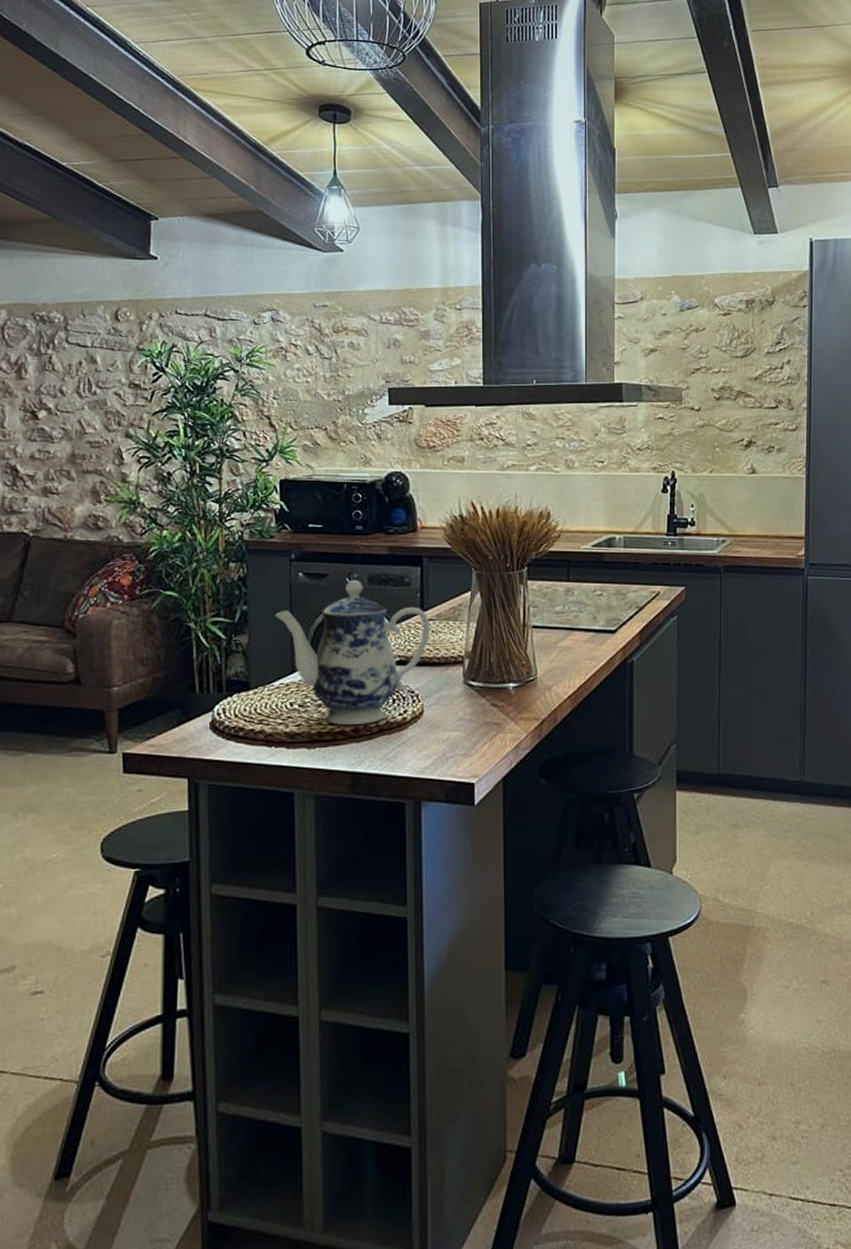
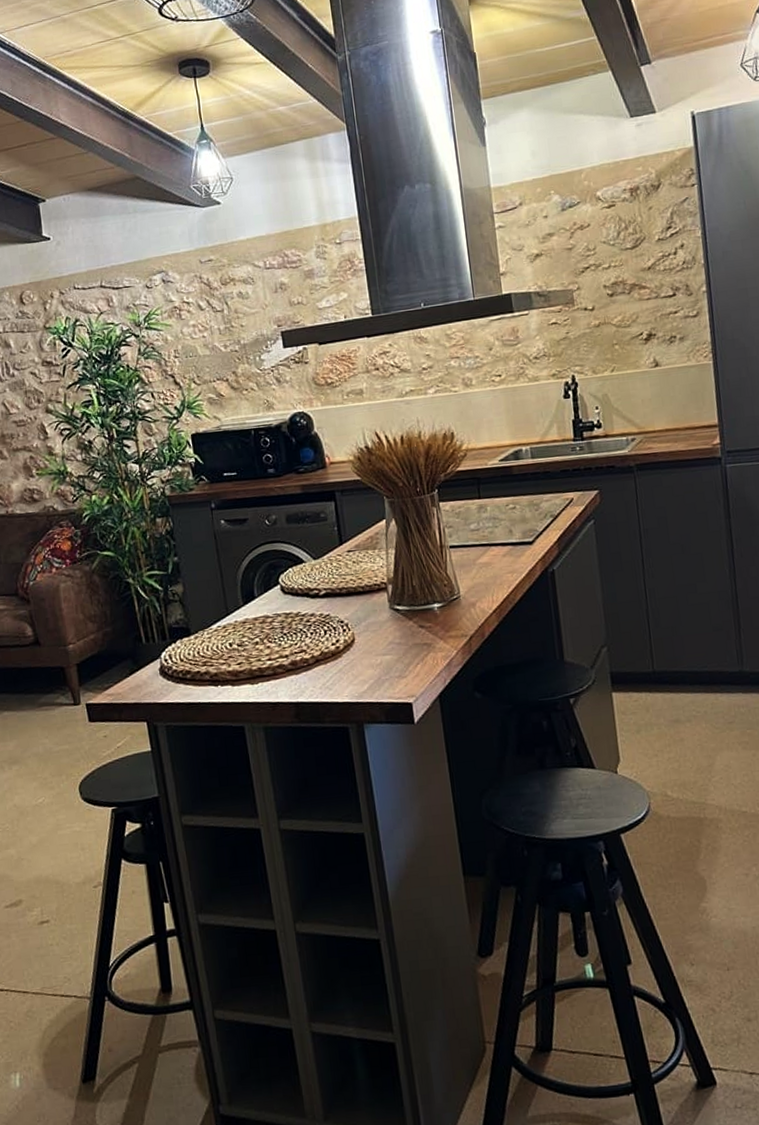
teapot: present [274,580,431,725] -> none [204,521,352,660]

